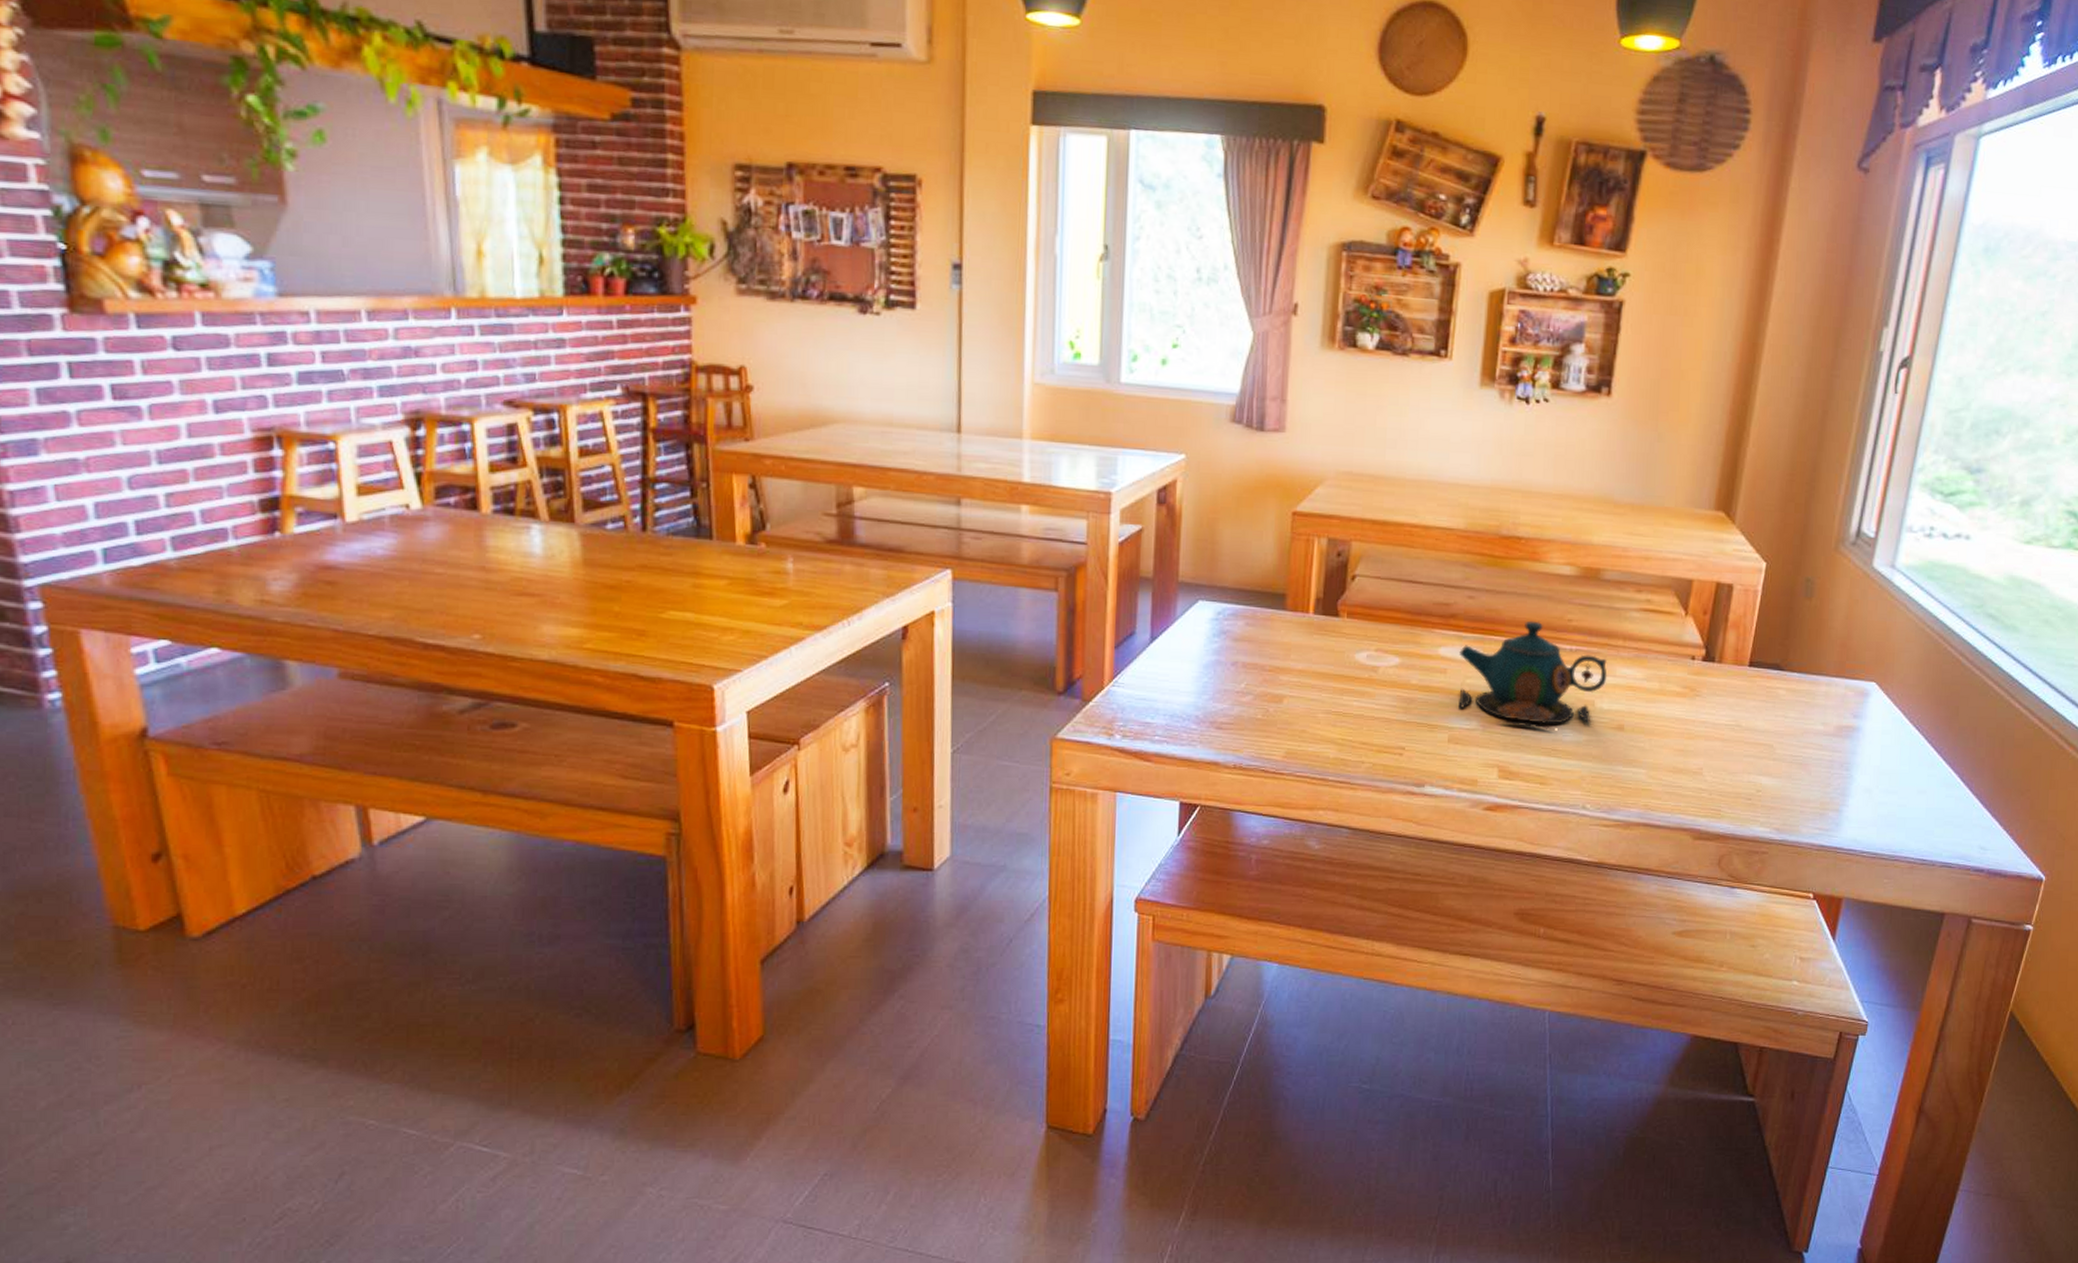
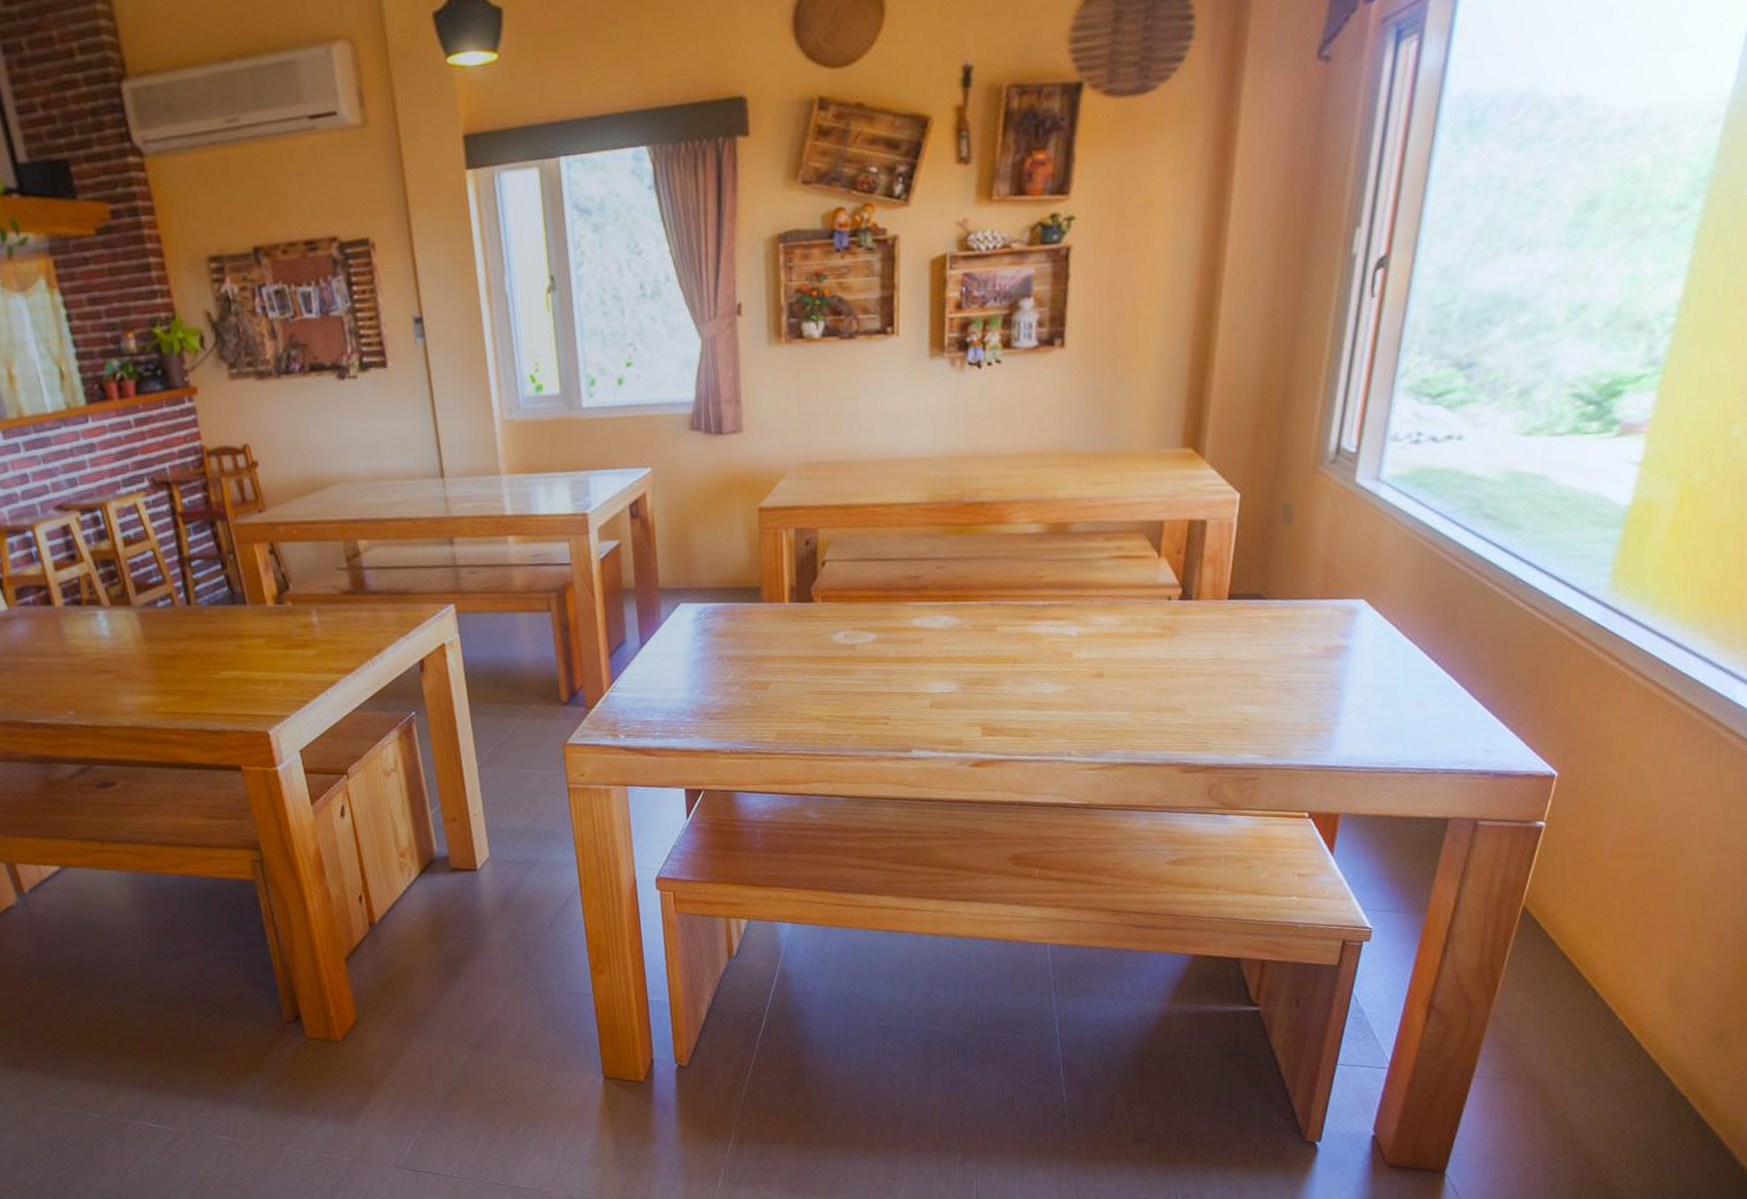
teapot: present [1457,620,1607,731] -> none [933,581,1083,685]

